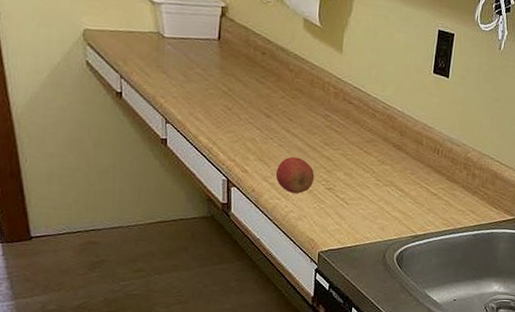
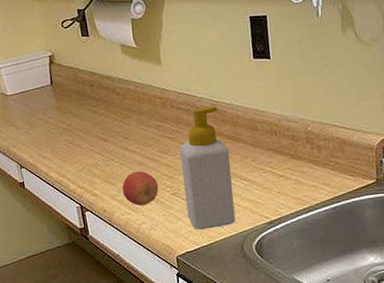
soap bottle: none [338,107,391,232] -> present [180,106,236,230]

